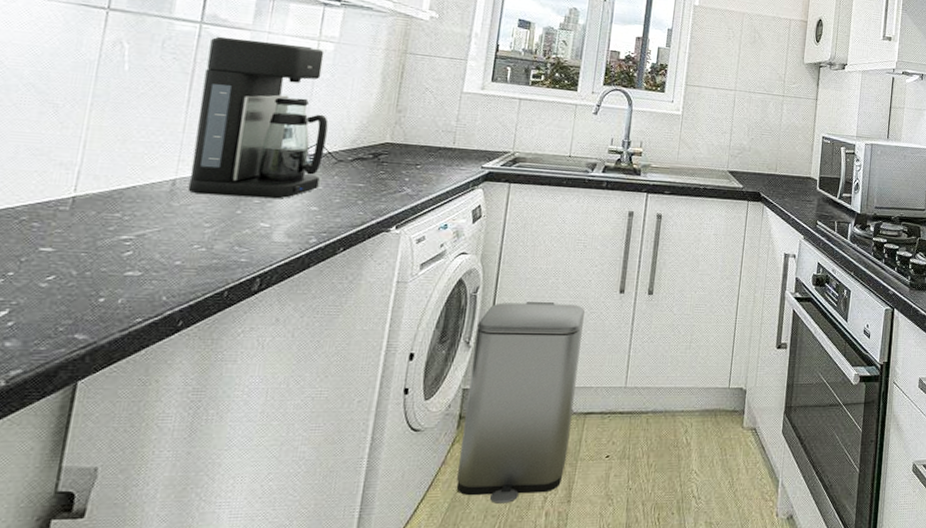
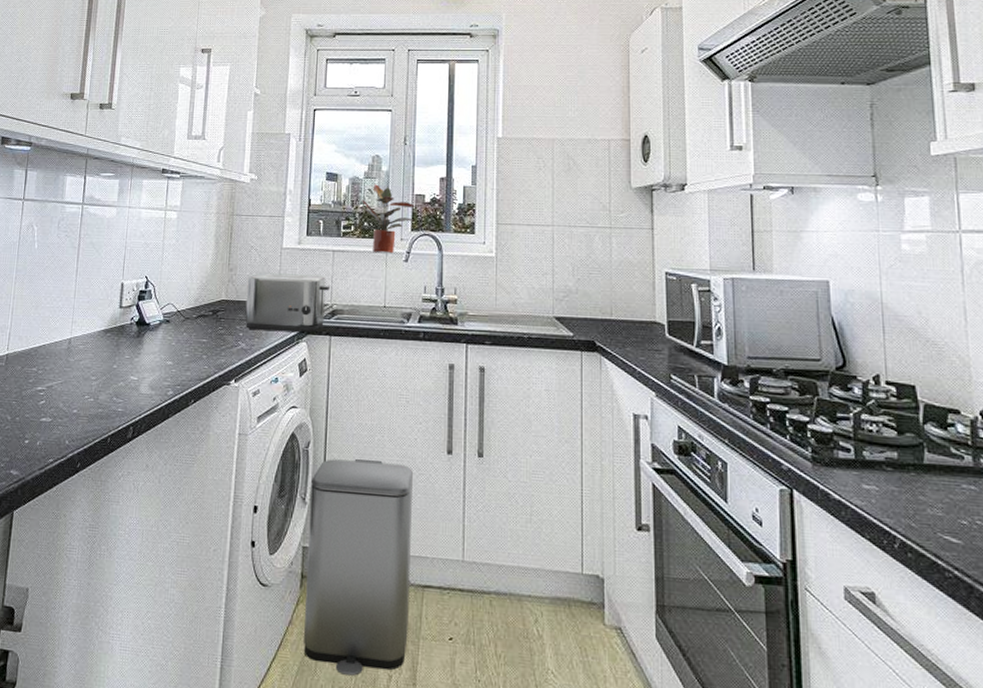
coffee maker: present [187,36,329,199] -> none [79,214,176,355]
toaster: none [412,116,514,180] -> present [245,272,331,333]
potted plant: none [555,36,608,106] -> present [362,184,415,254]

